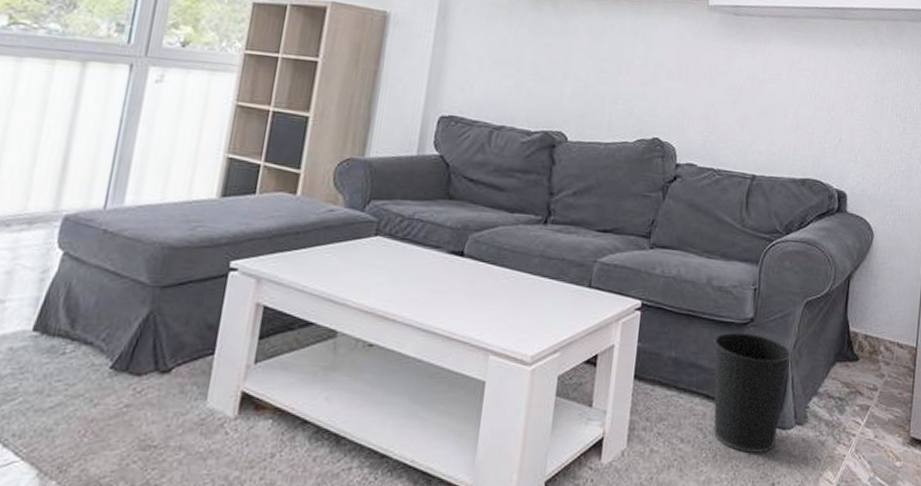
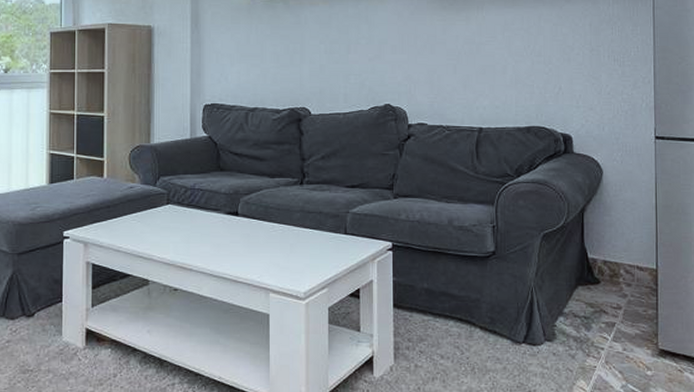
wastebasket: present [713,332,793,453] -> none [460,264,535,366]

